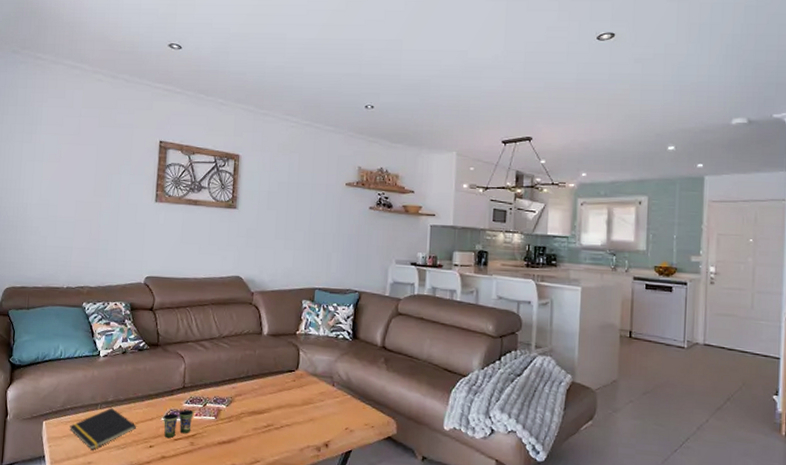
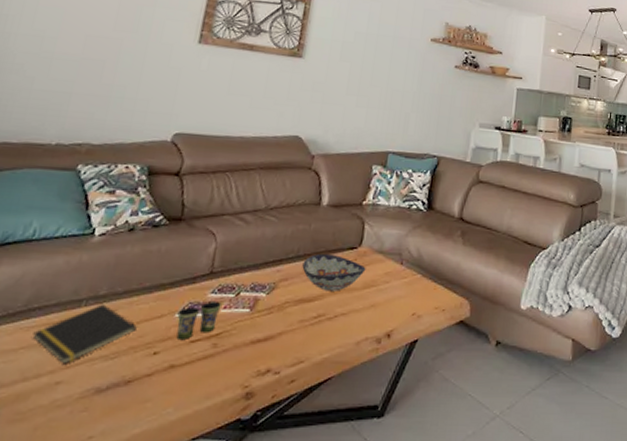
decorative bowl: none [252,374,303,406] -> present [302,253,366,291]

